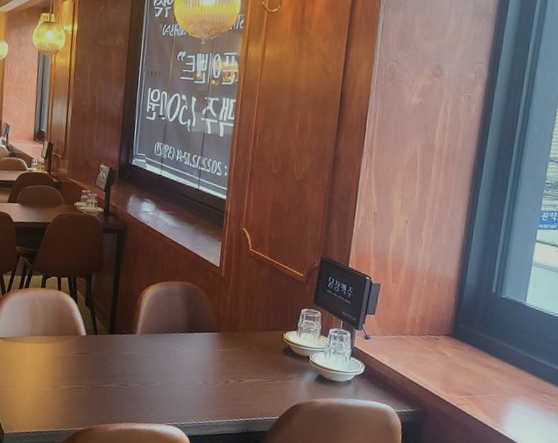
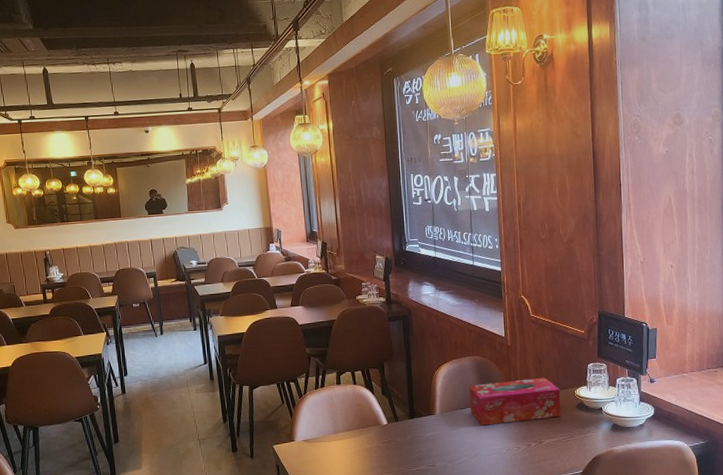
tissue box: none [172,310,268,358] -> present [469,377,561,426]

